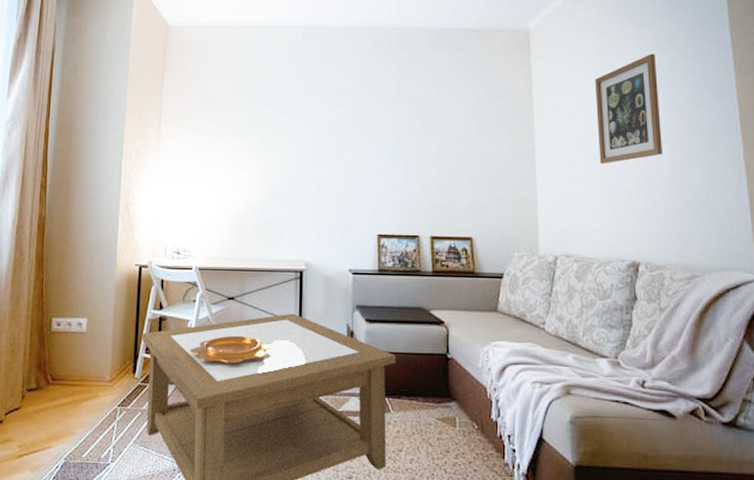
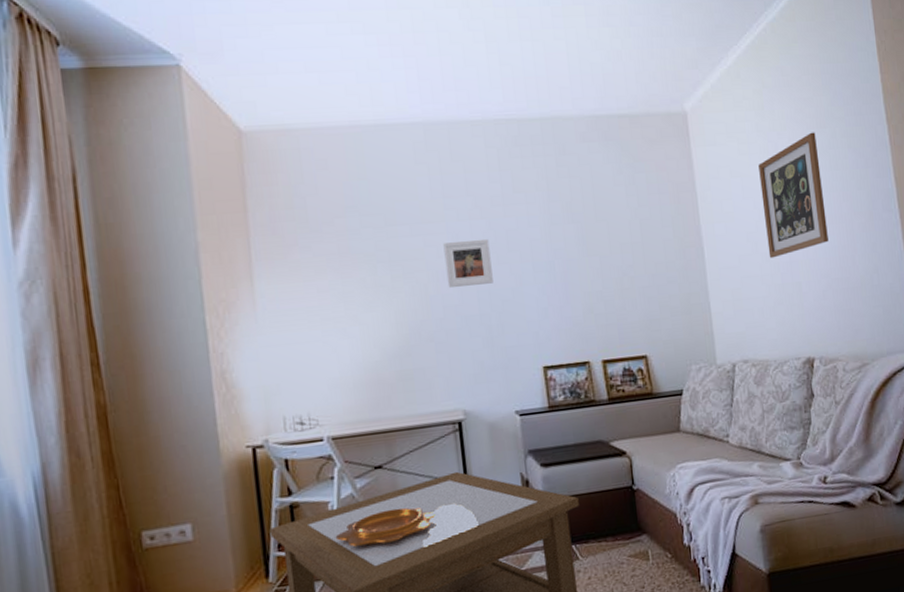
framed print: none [306,122,344,160] -> present [443,238,493,289]

